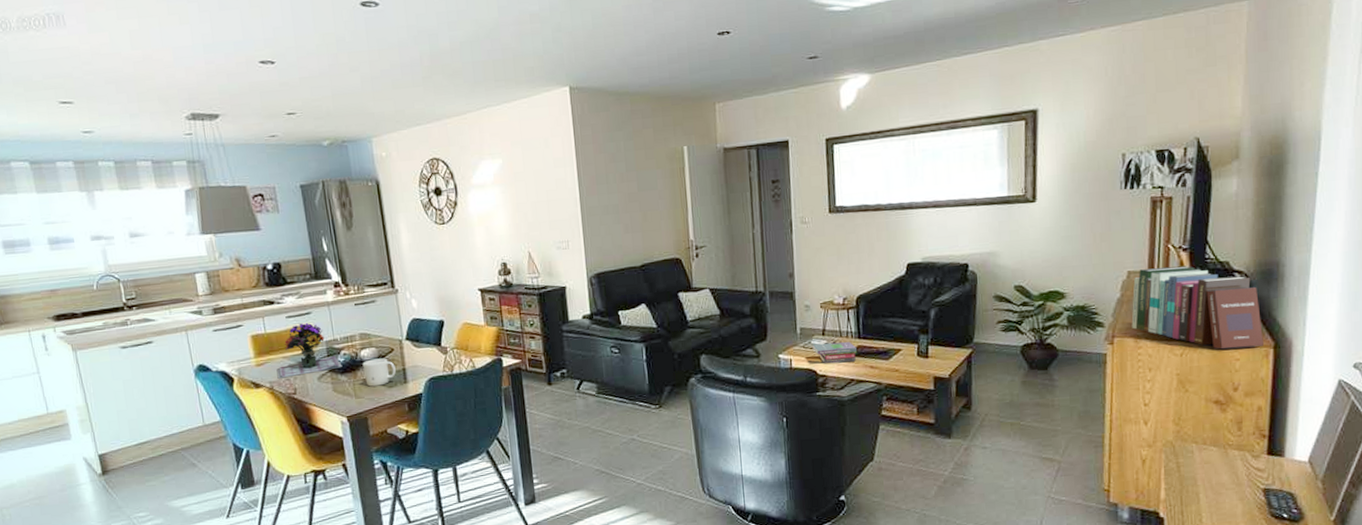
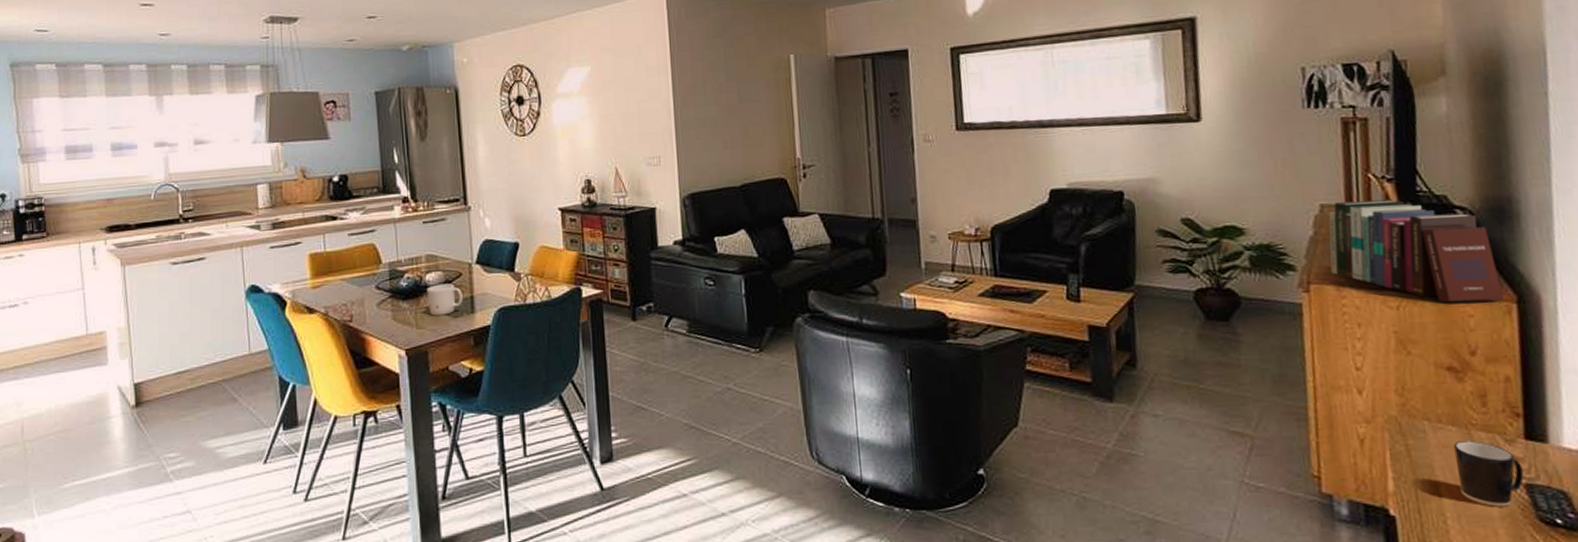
flower arrangement: present [276,323,342,379] -> none [333,241,405,303]
books: present [812,341,858,364] -> none [939,279,995,306]
mug: none [1213,457,1263,507] -> present [1453,441,1524,507]

